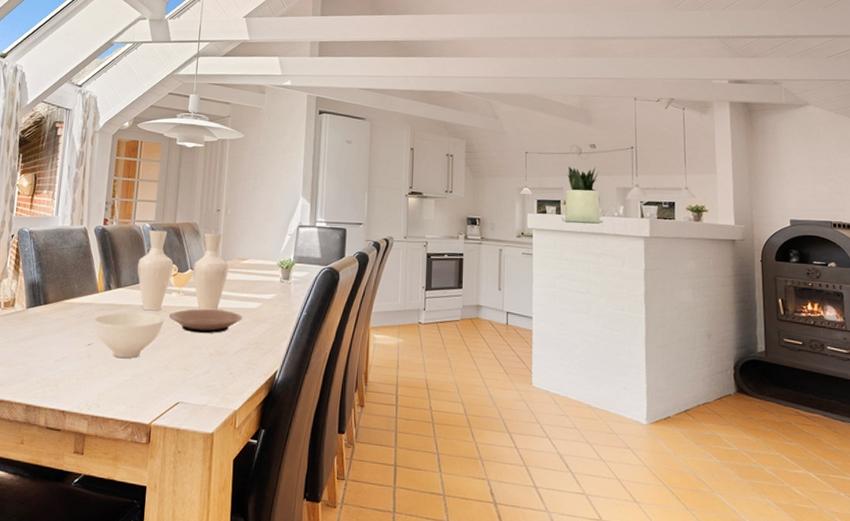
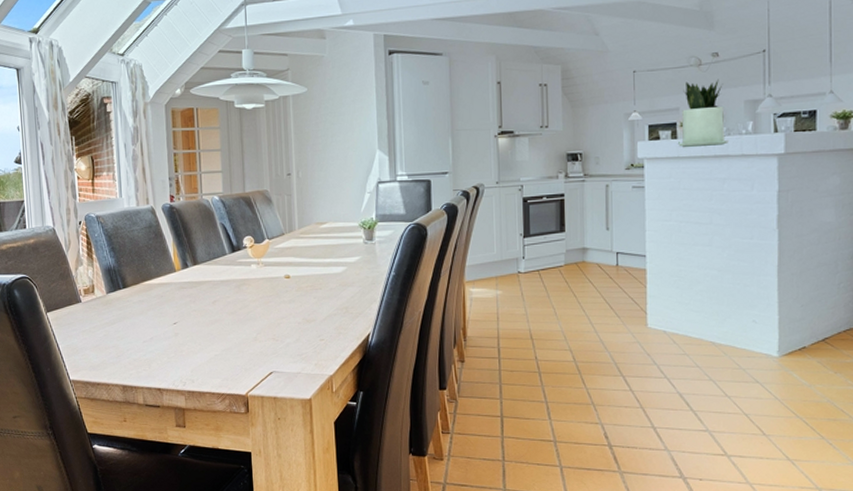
bowl: present [93,312,165,358] -> none [175,287,247,333]
vase: present [137,230,229,311] -> none [211,198,307,285]
plate: present [168,308,243,333] -> none [250,278,328,302]

